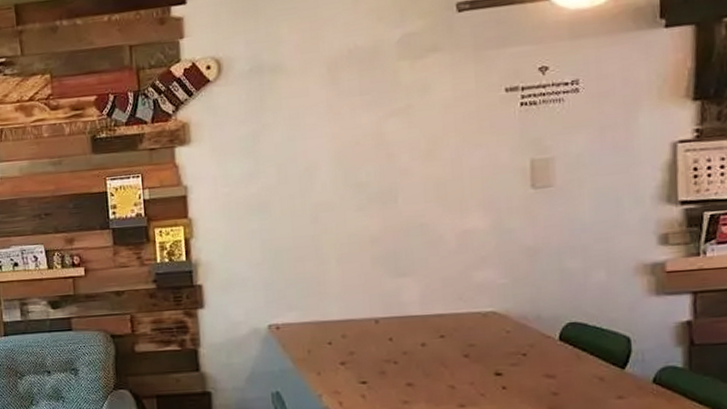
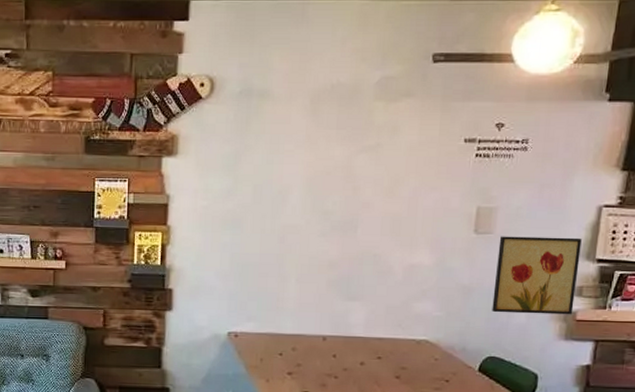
wall art: none [561,180,661,273] -> present [492,236,582,315]

